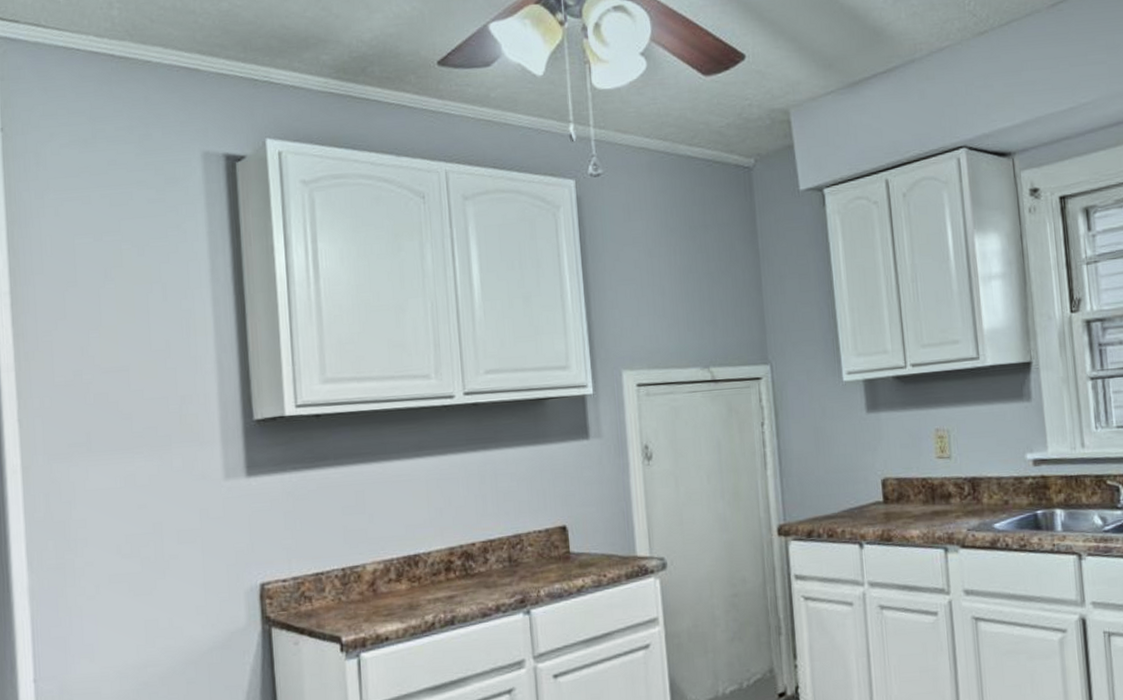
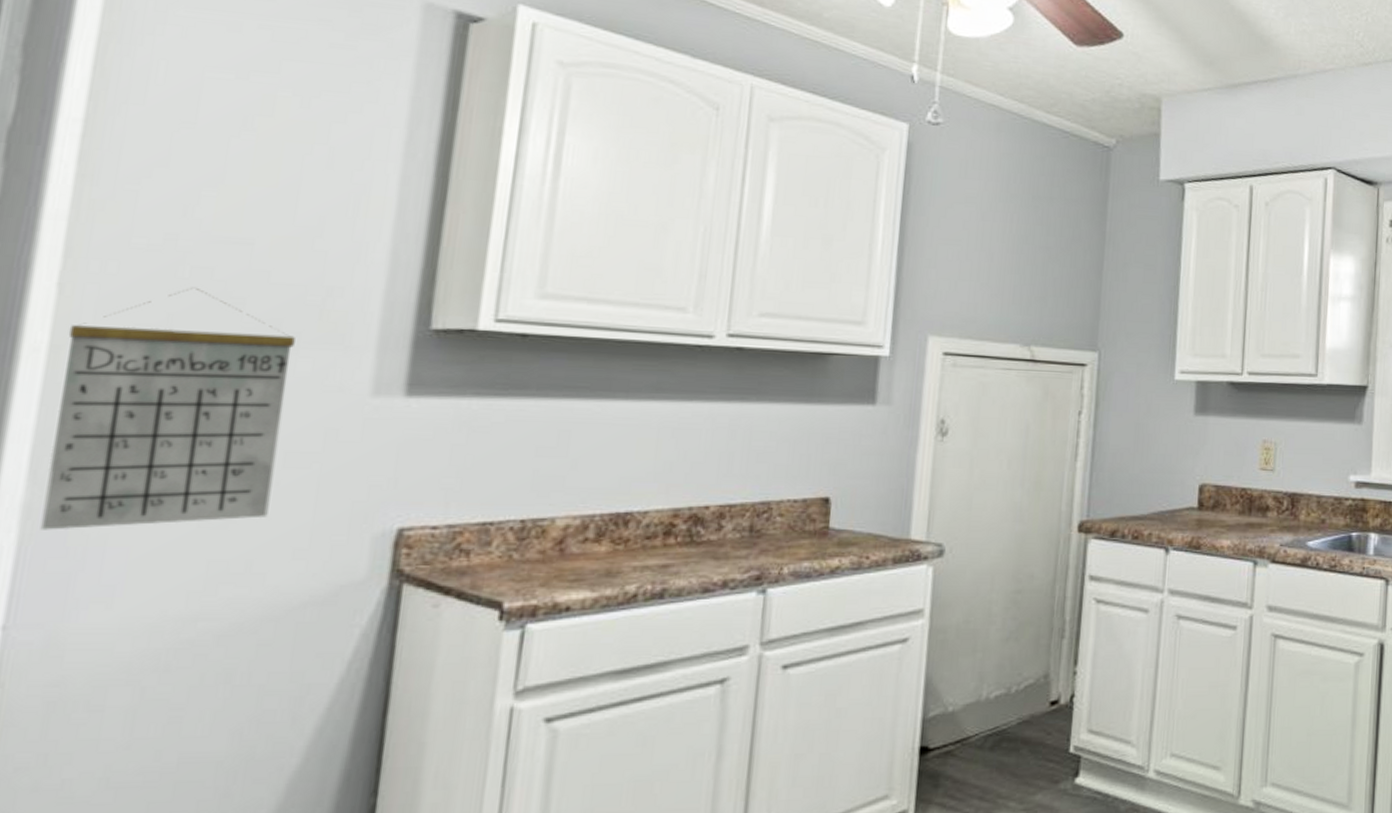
calendar: none [31,410,175,607] -> present [40,287,295,530]

